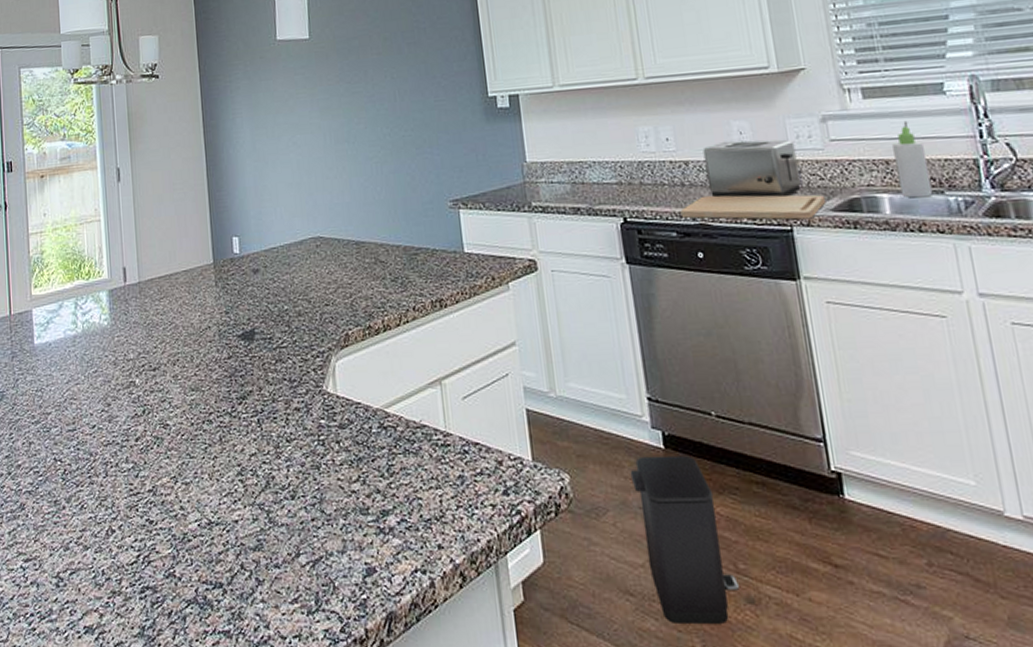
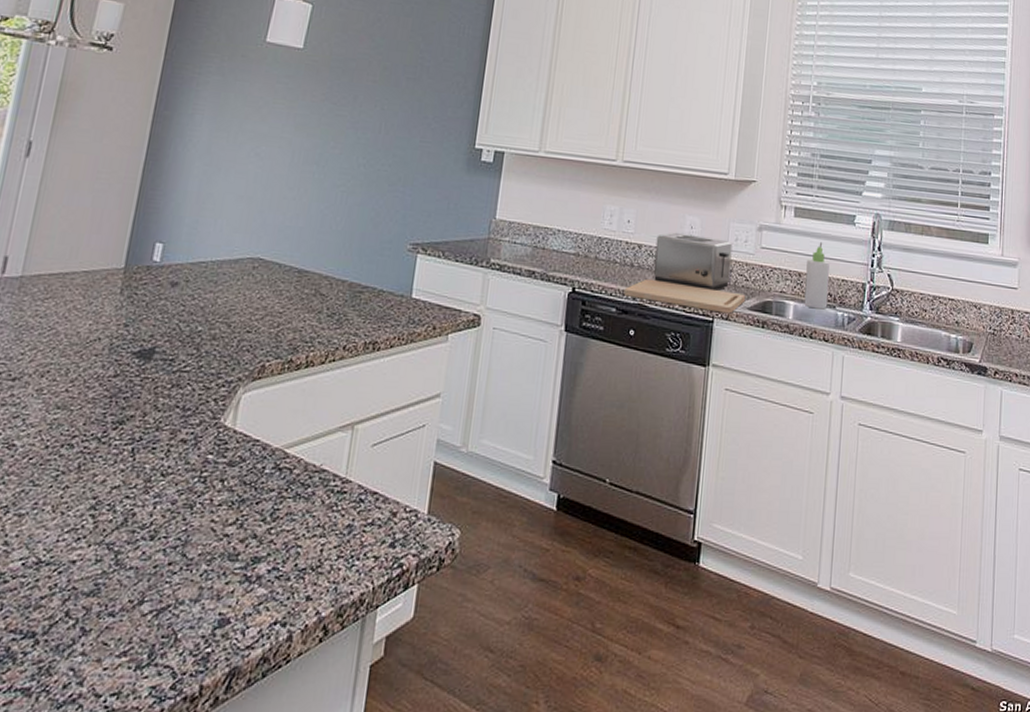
pedal bin: present [630,455,739,624] -> none [514,517,592,680]

